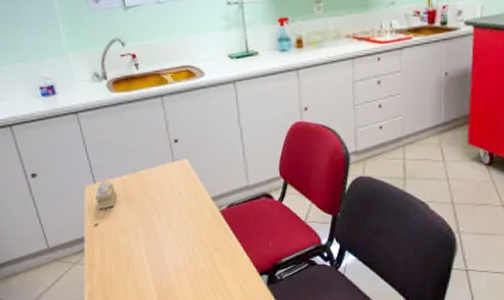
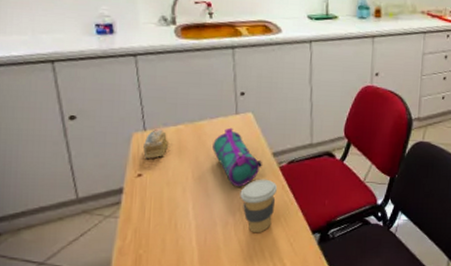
pencil case: none [155,175,203,232] -> present [212,127,262,187]
coffee cup: none [186,223,221,276] -> present [240,179,278,233]

